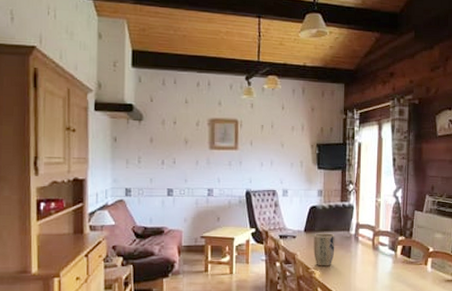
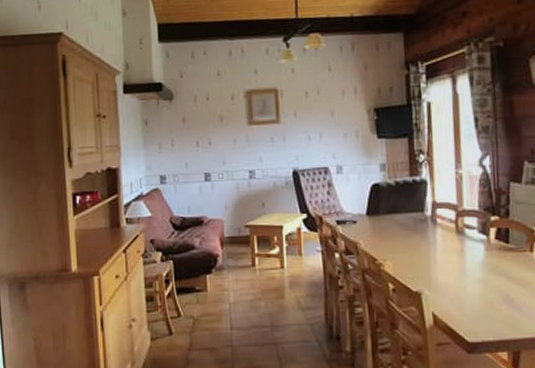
plant pot: present [313,233,335,266] -> none [379,216,407,257]

